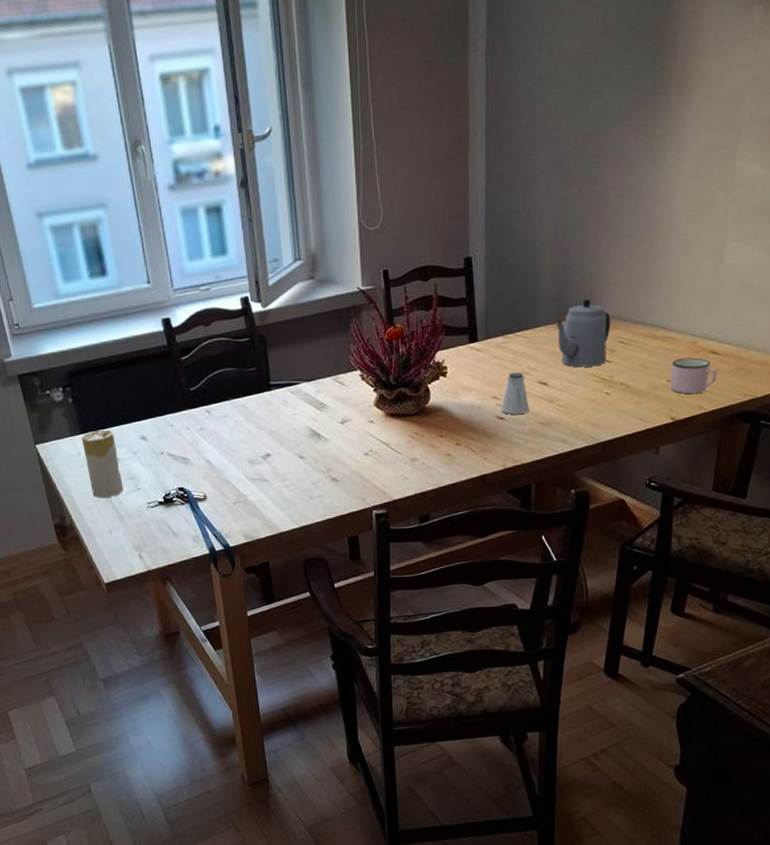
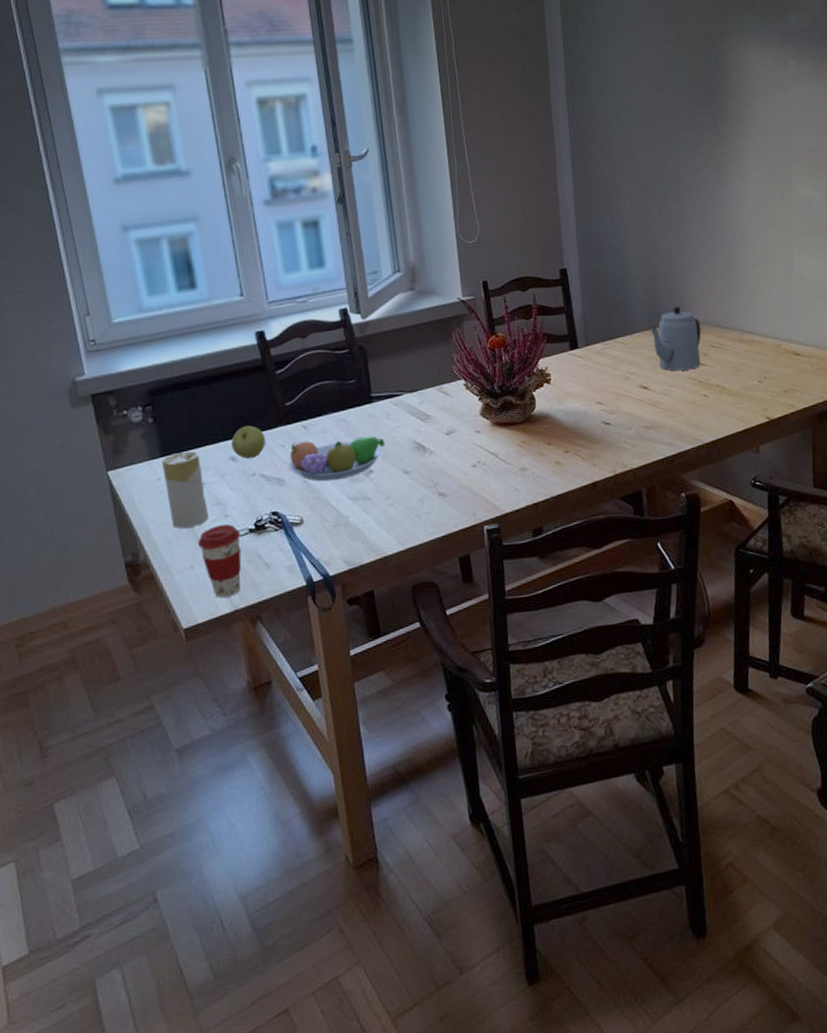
coffee cup: none [115,496,153,559] -> present [198,524,242,598]
apple: none [142,408,172,439] -> present [231,426,265,459]
fruit bowl: none [193,422,282,463] -> present [289,436,385,482]
saltshaker: present [501,372,530,414] -> none [606,377,634,419]
mug: present [670,357,717,395] -> none [760,359,803,394]

